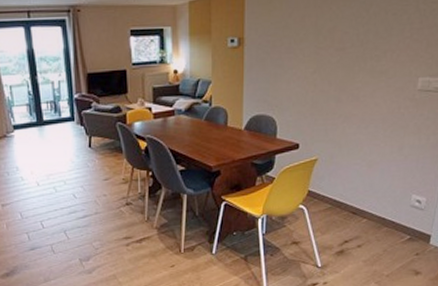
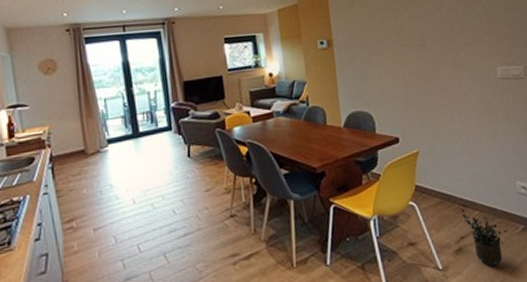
potted plant: none [349,216,394,269] -> present [461,209,509,267]

